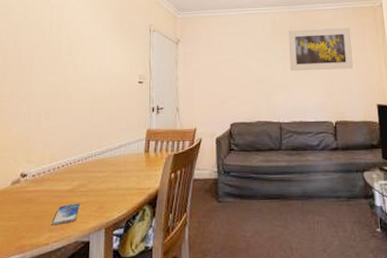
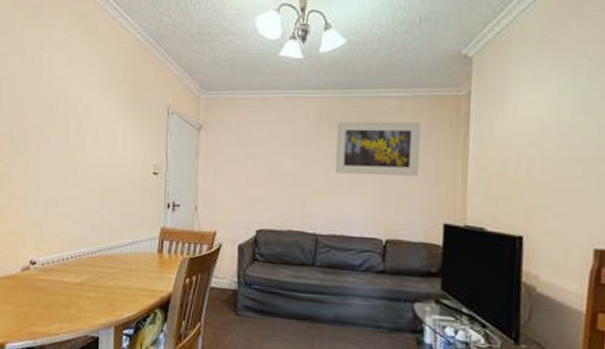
smartphone: present [52,203,80,226] -> none [61,297,89,317]

